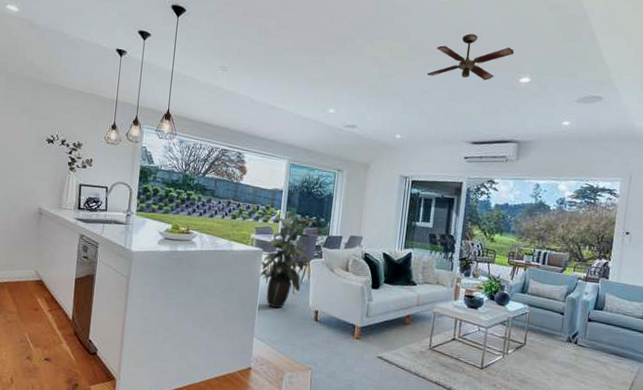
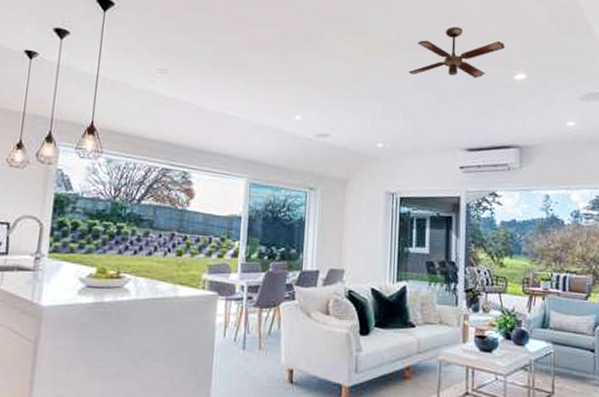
indoor plant: present [260,211,316,308] -> none [216,242,285,370]

